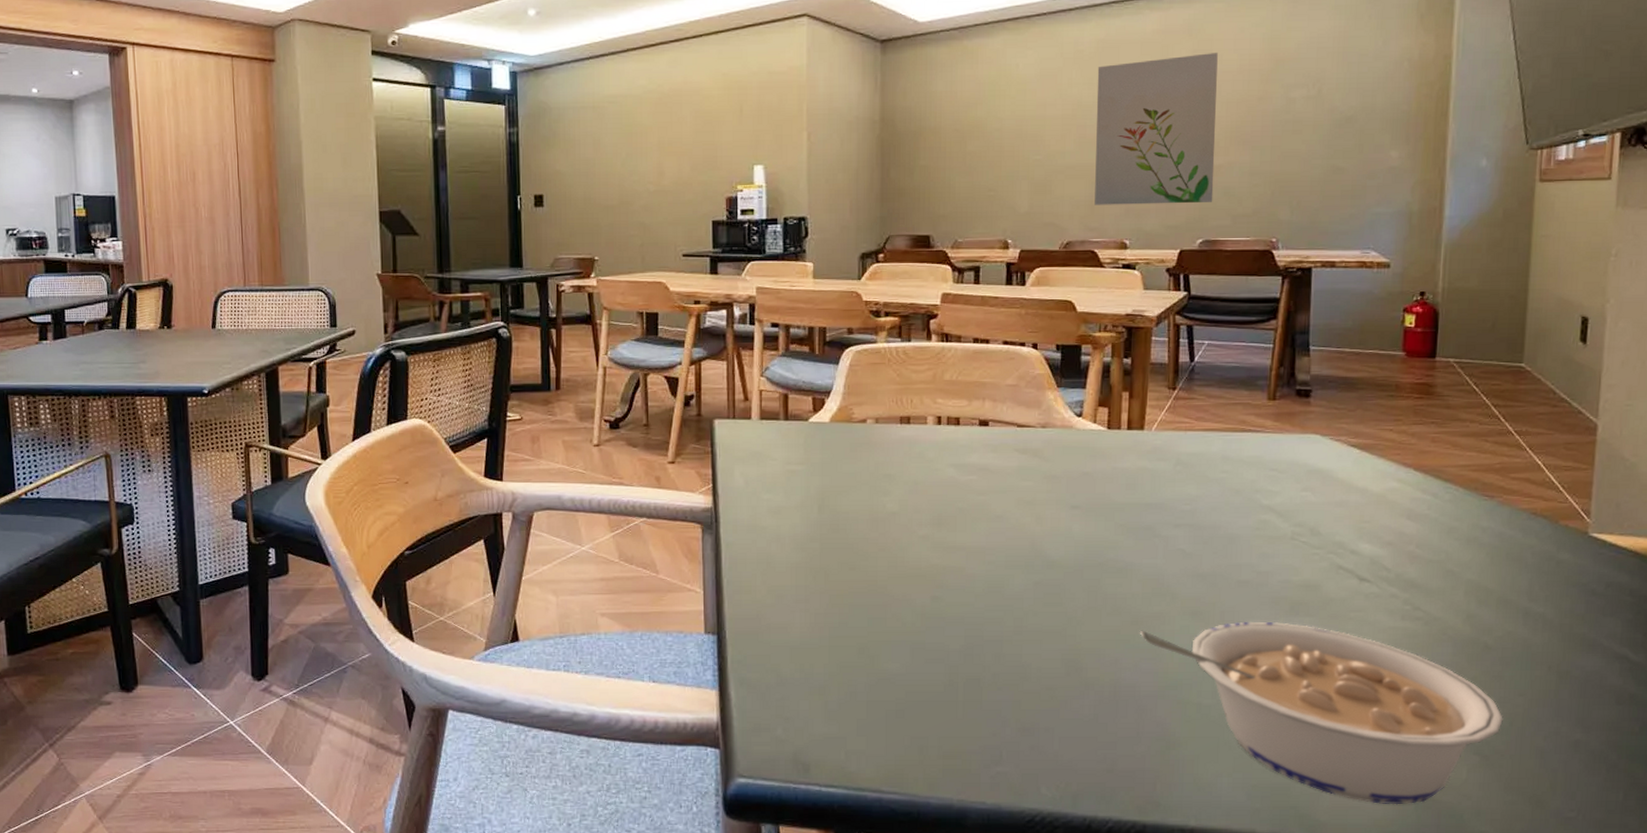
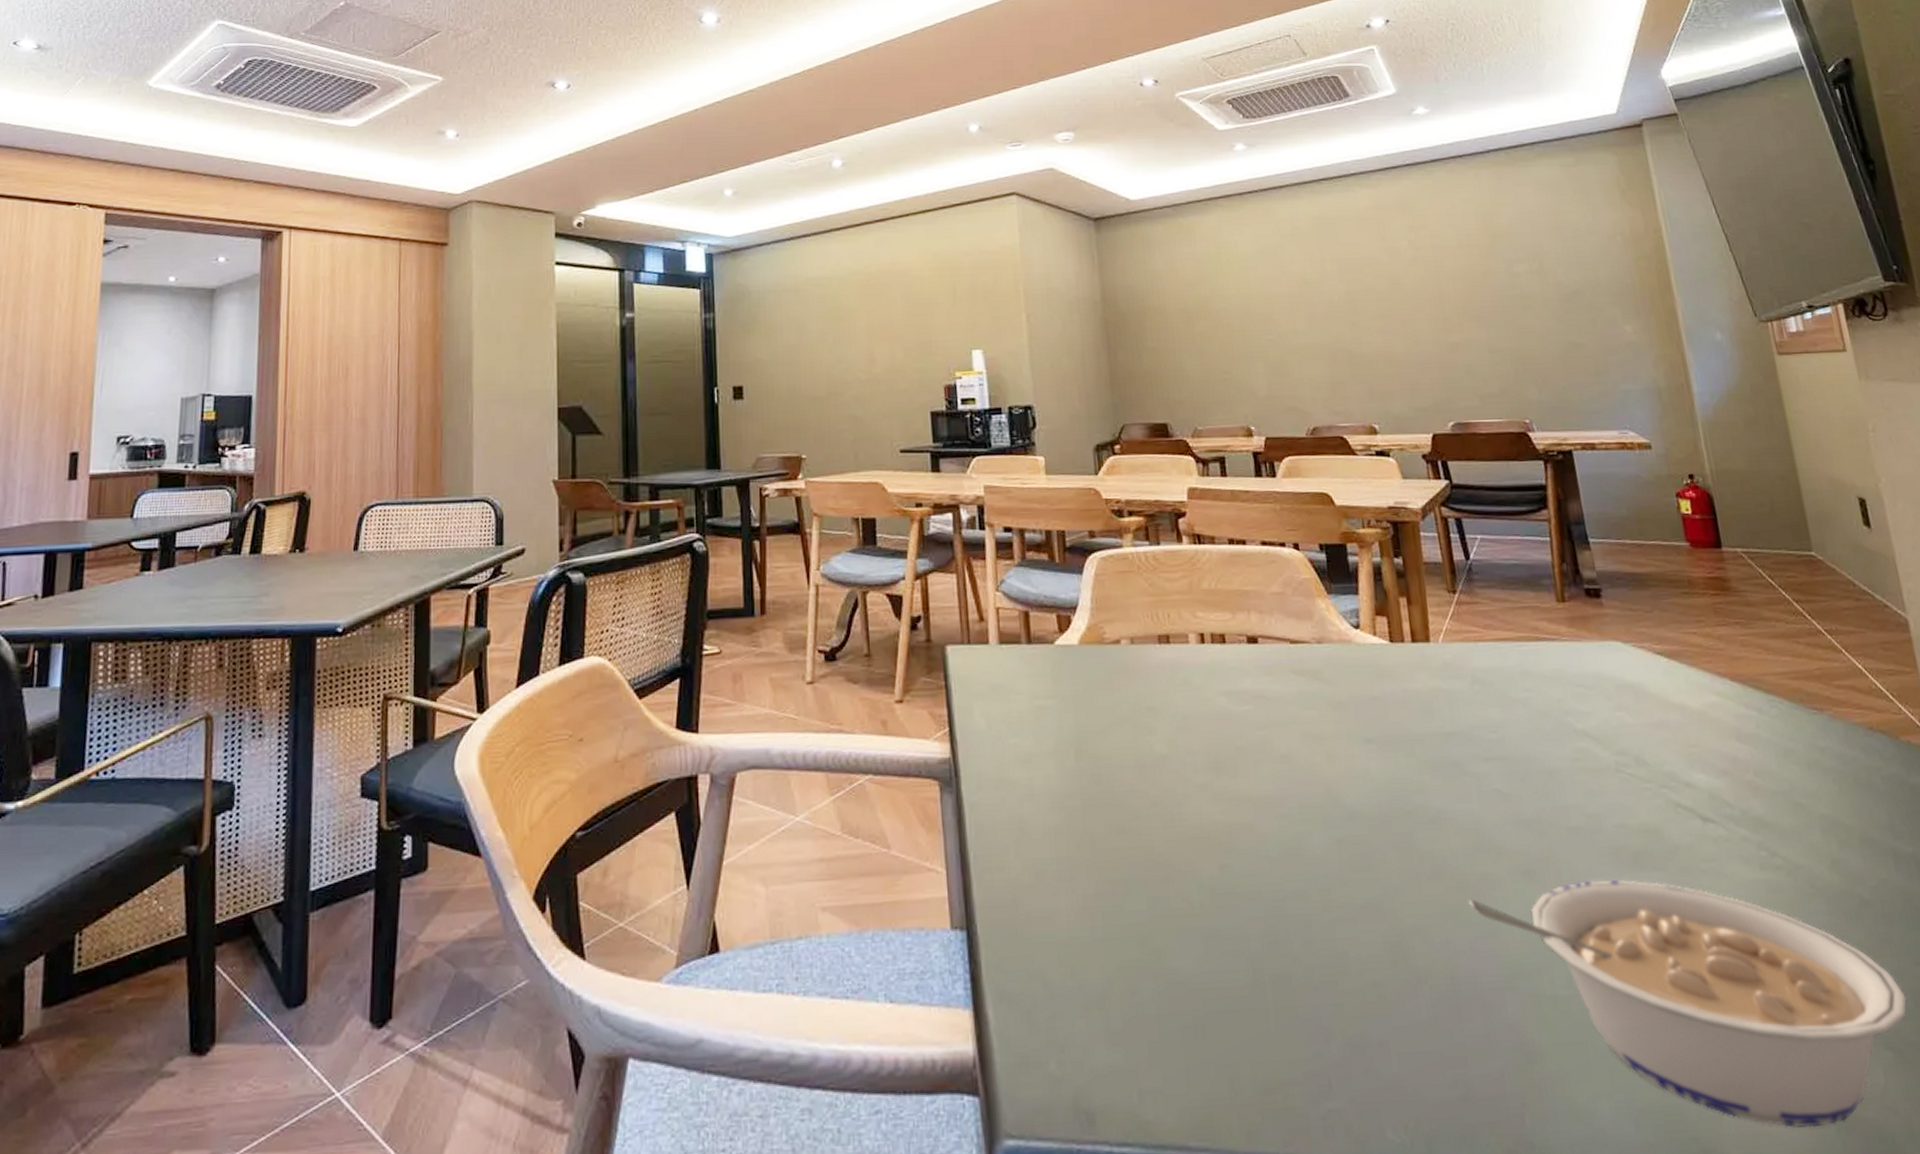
wall art: present [1094,53,1218,205] -> none [1317,228,1457,387]

